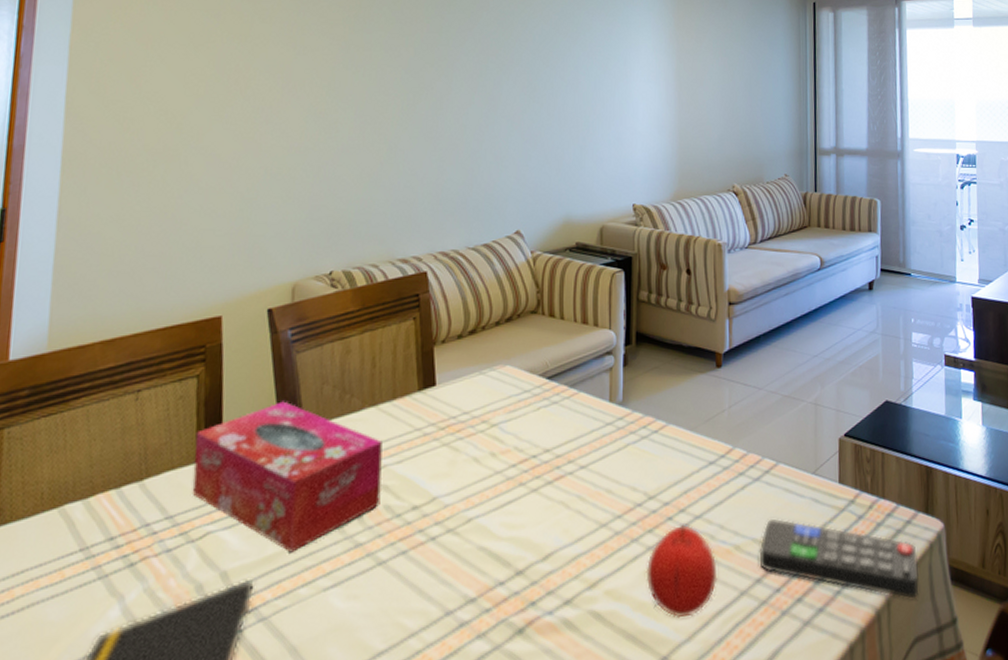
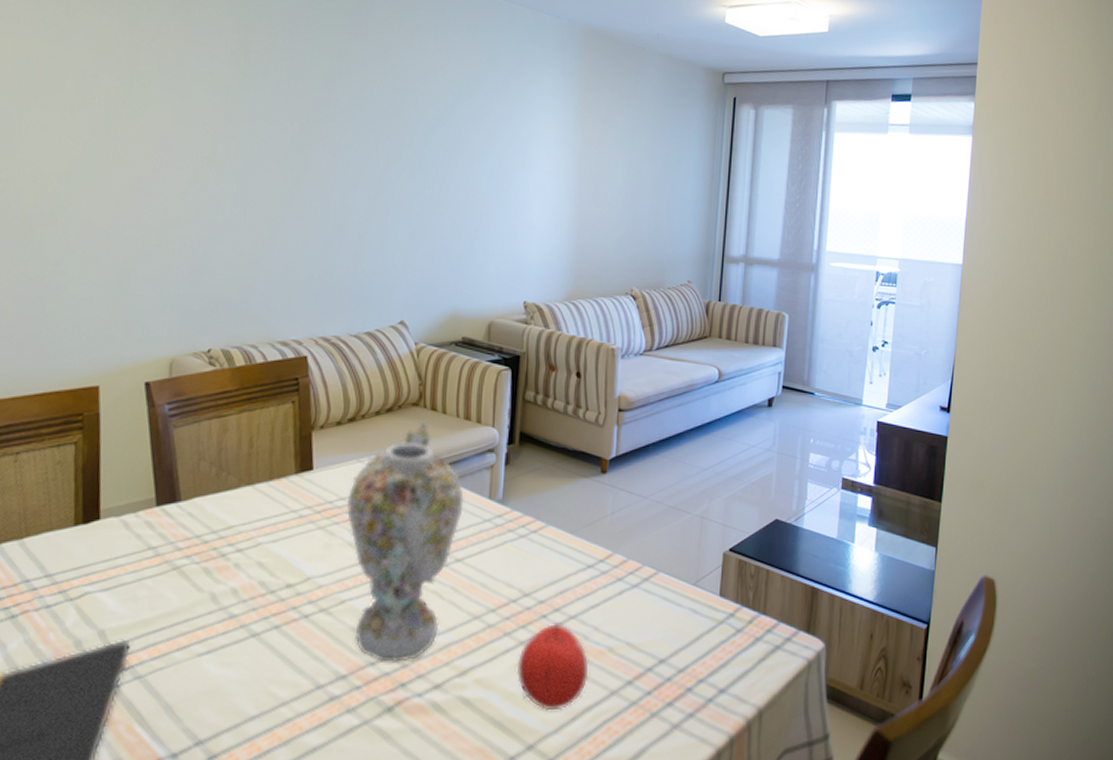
tissue box: present [192,401,383,553] -> none [70,474,258,618]
vase: none [470,328,585,581] -> present [346,421,464,663]
remote control: present [759,519,919,599] -> none [632,626,794,713]

